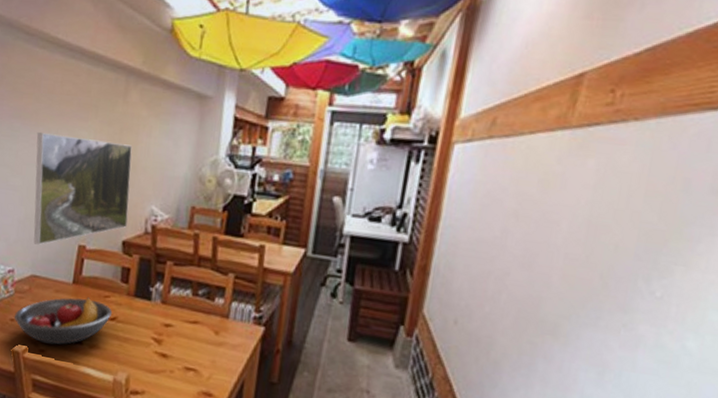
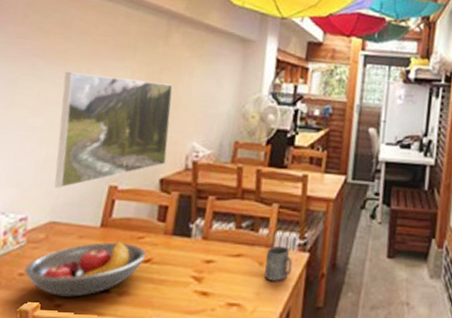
mug: none [220,316,248,352] -> present [264,245,293,281]

